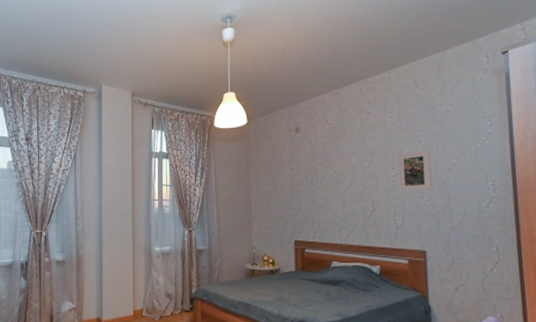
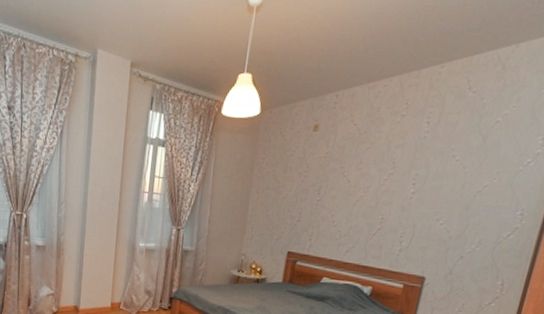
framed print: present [396,150,433,191] -> none [413,166,463,213]

